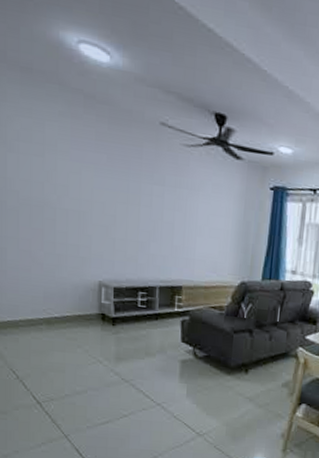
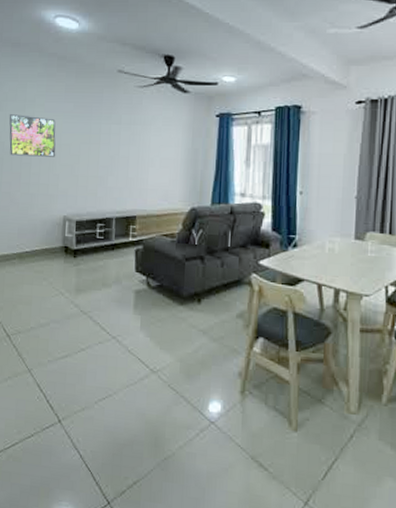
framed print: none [23,158,87,215] -> present [9,114,56,157]

